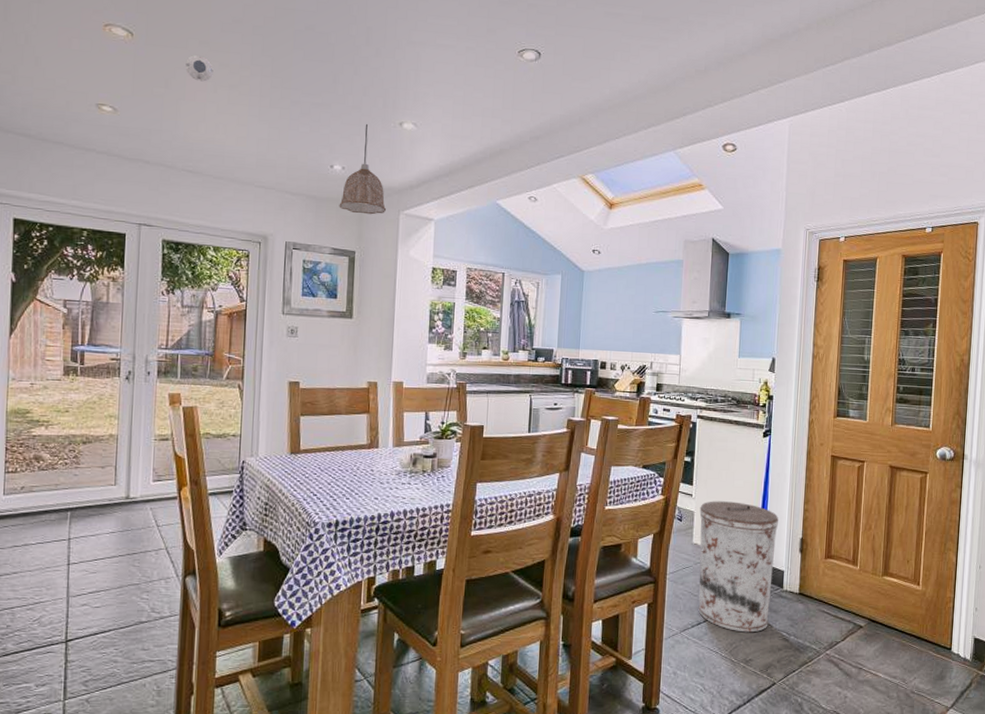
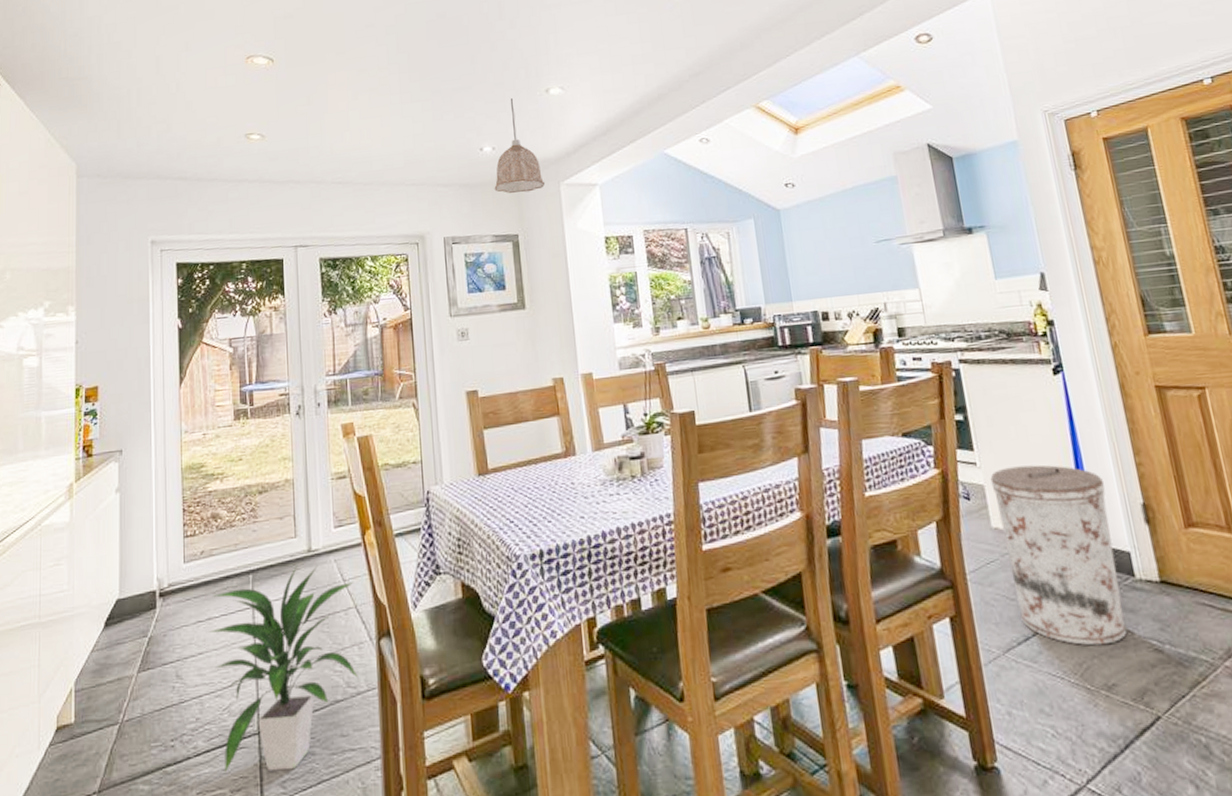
indoor plant: none [25,509,167,673] -> present [210,565,358,773]
smoke detector: present [185,55,213,82] -> none [325,66,352,92]

